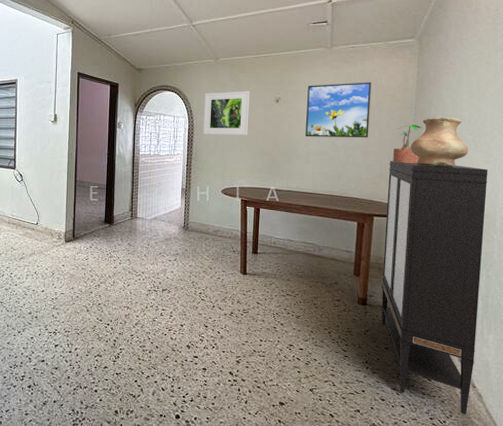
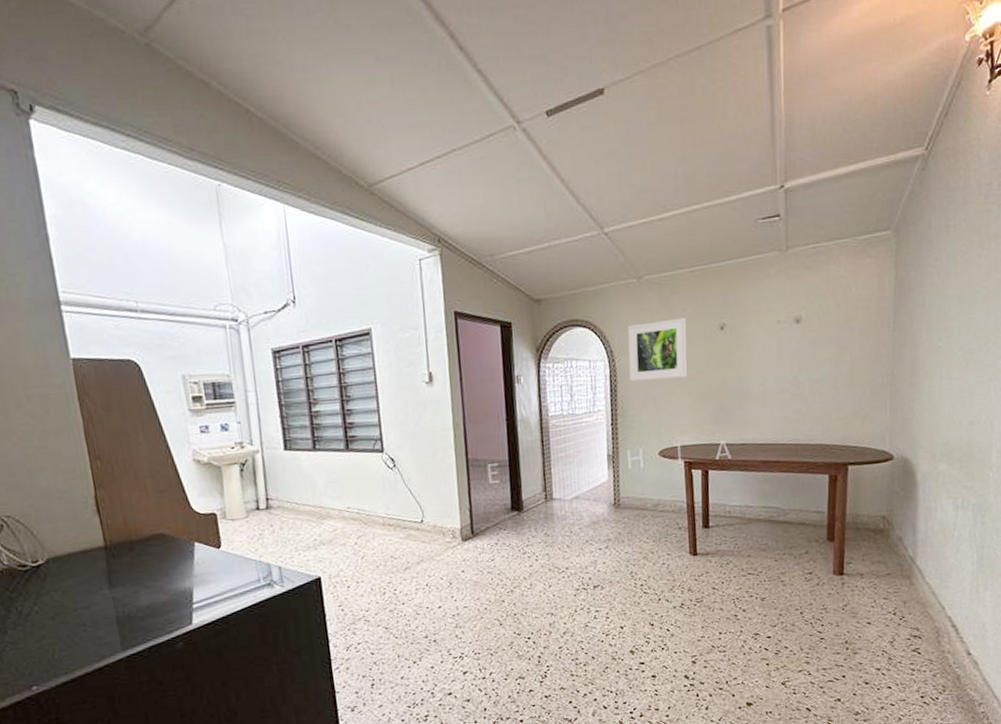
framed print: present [305,82,371,138] -> none [759,292,839,373]
storage cabinet: present [381,161,488,415] -> none [859,390,982,687]
potted plant: present [393,124,422,163] -> none [868,343,903,395]
vase: present [410,117,468,167] -> none [889,330,959,396]

